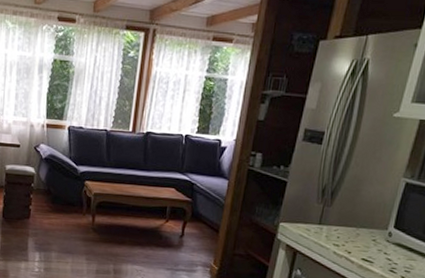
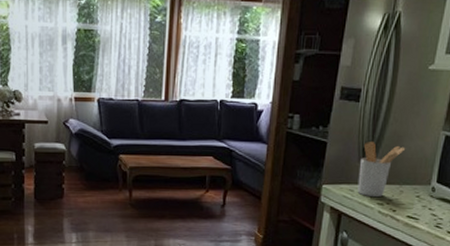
utensil holder: none [314,184,365,238] -> present [357,142,406,197]

